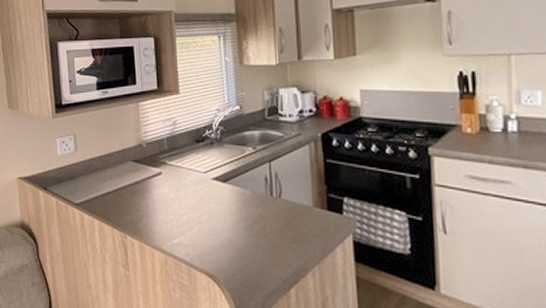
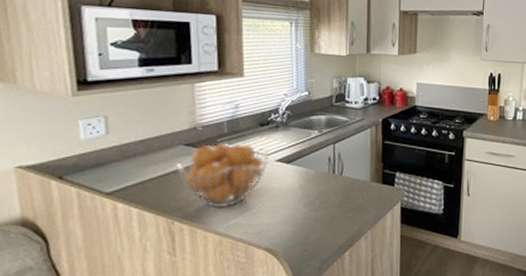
fruit basket: none [126,160,205,225] -> present [175,143,269,207]

